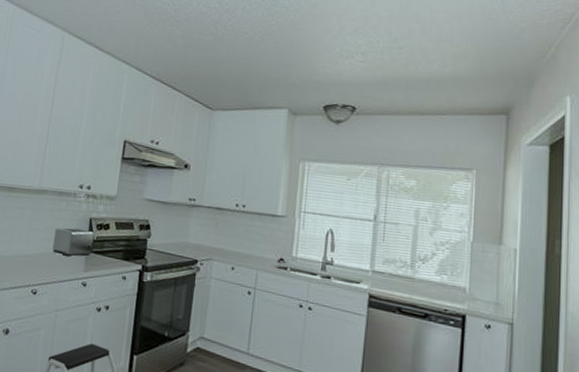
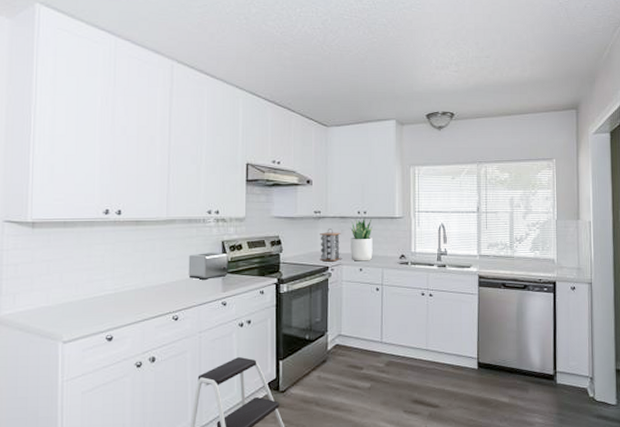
spice rack: none [189,219,215,256] -> present [320,229,341,262]
planter: none [223,212,252,260] -> present [350,218,373,261]

